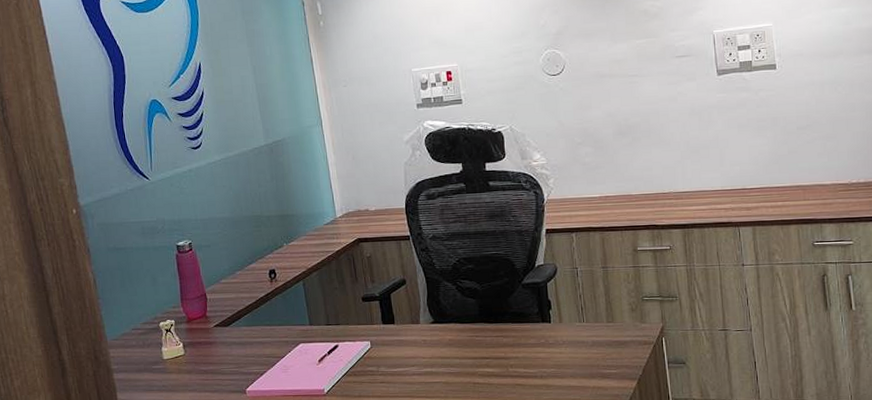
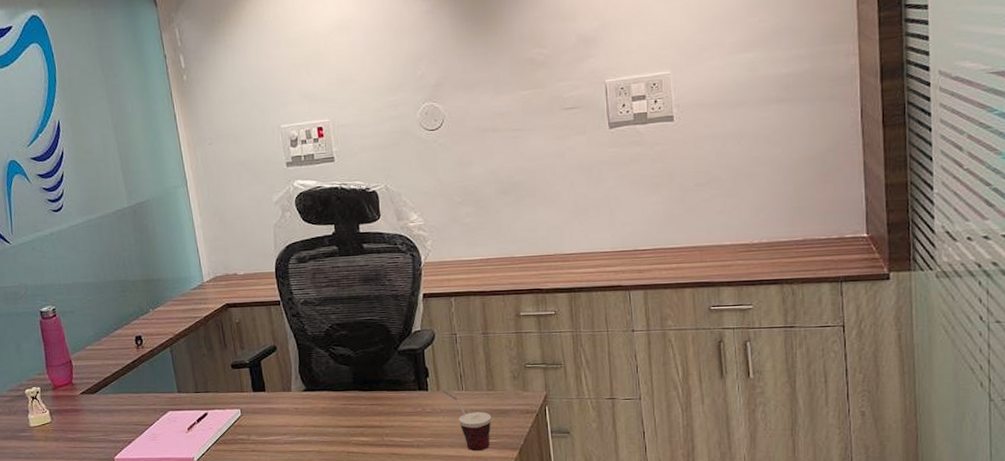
cup: none [564,322,612,382] -> present [442,390,492,452]

